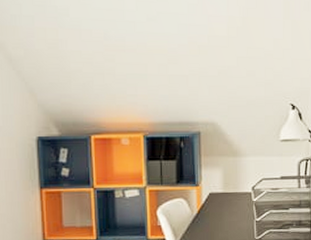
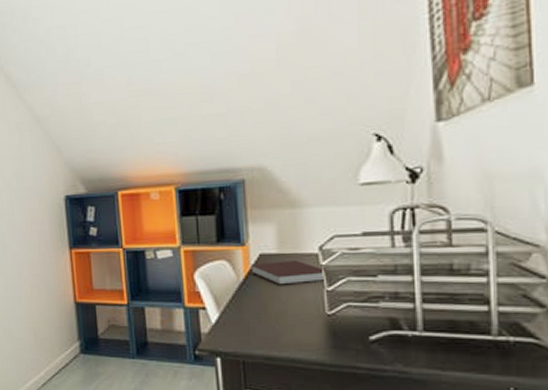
notebook: none [202,198,257,218] -> present [250,261,328,285]

